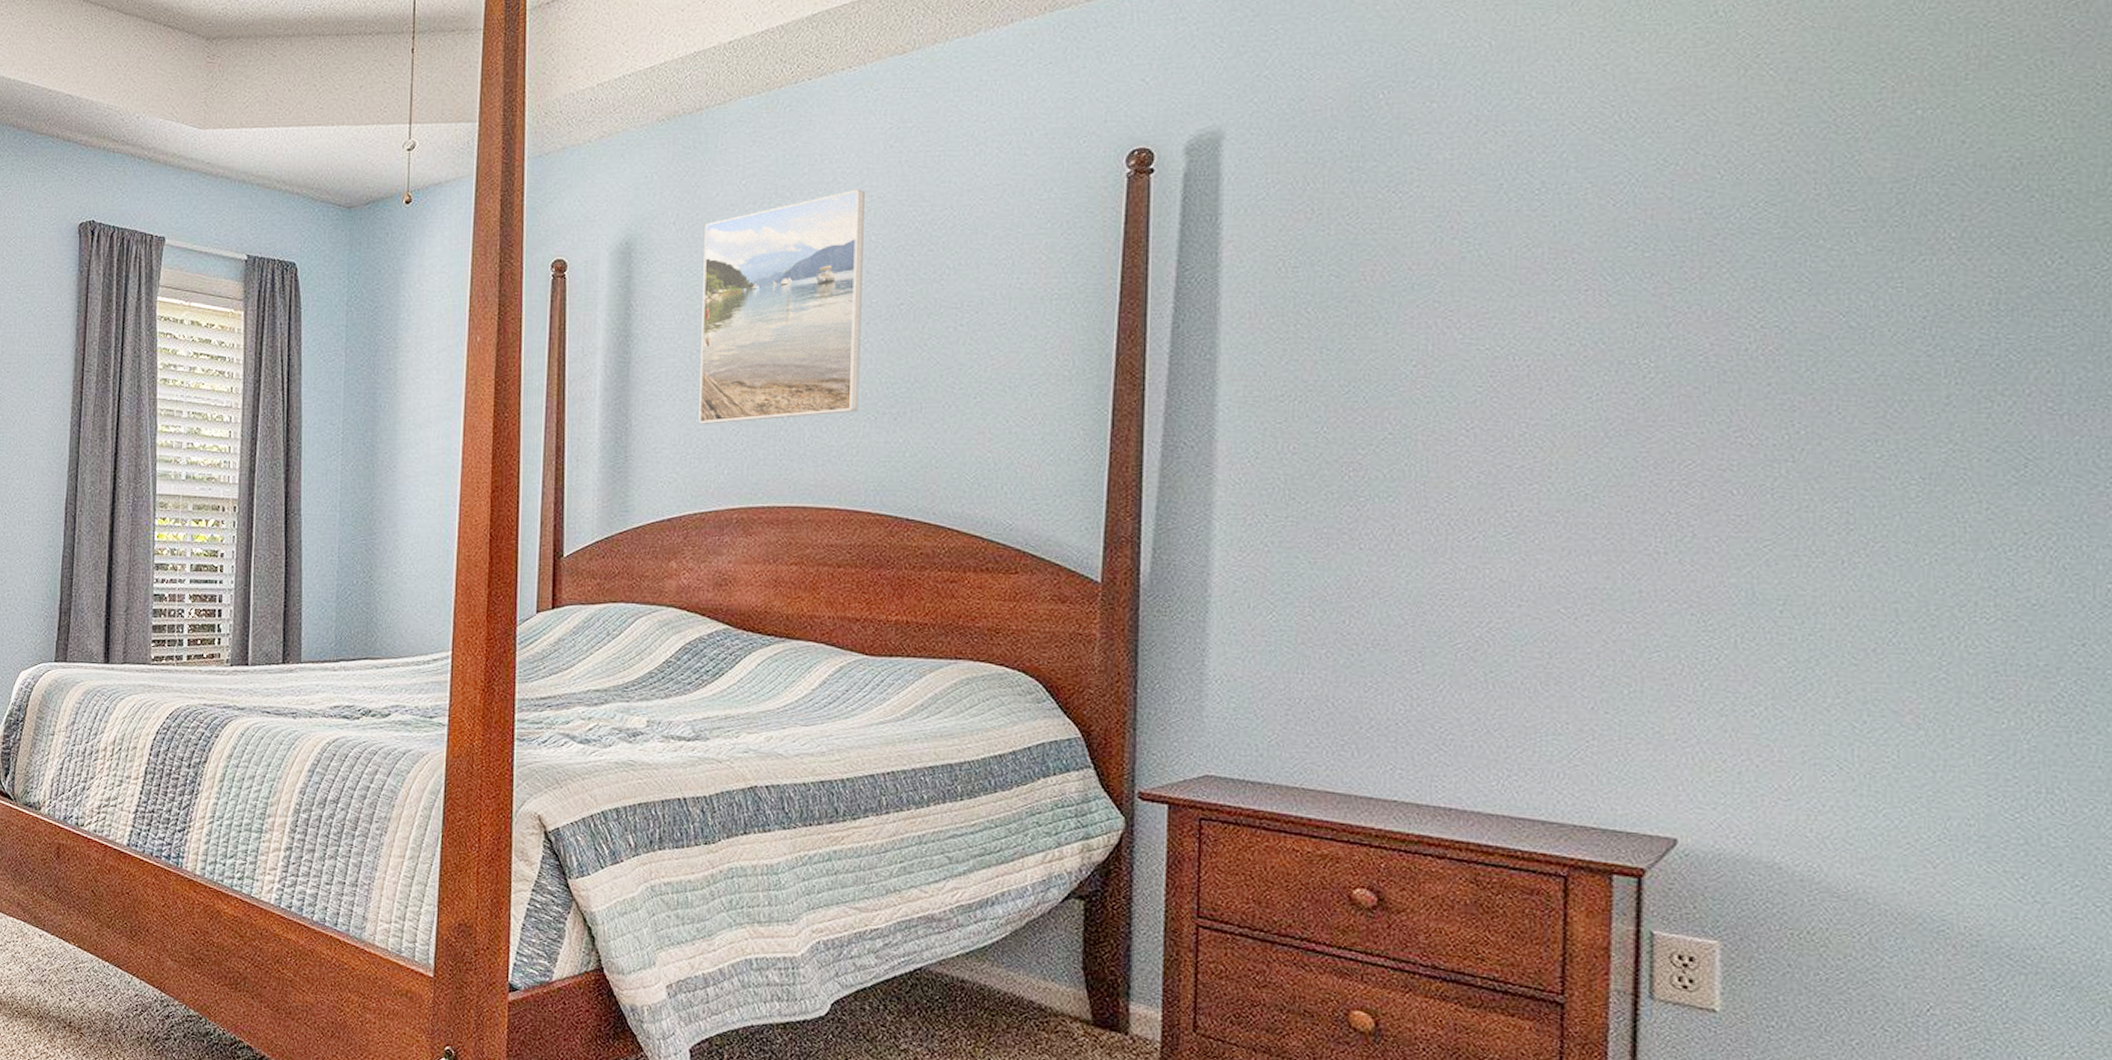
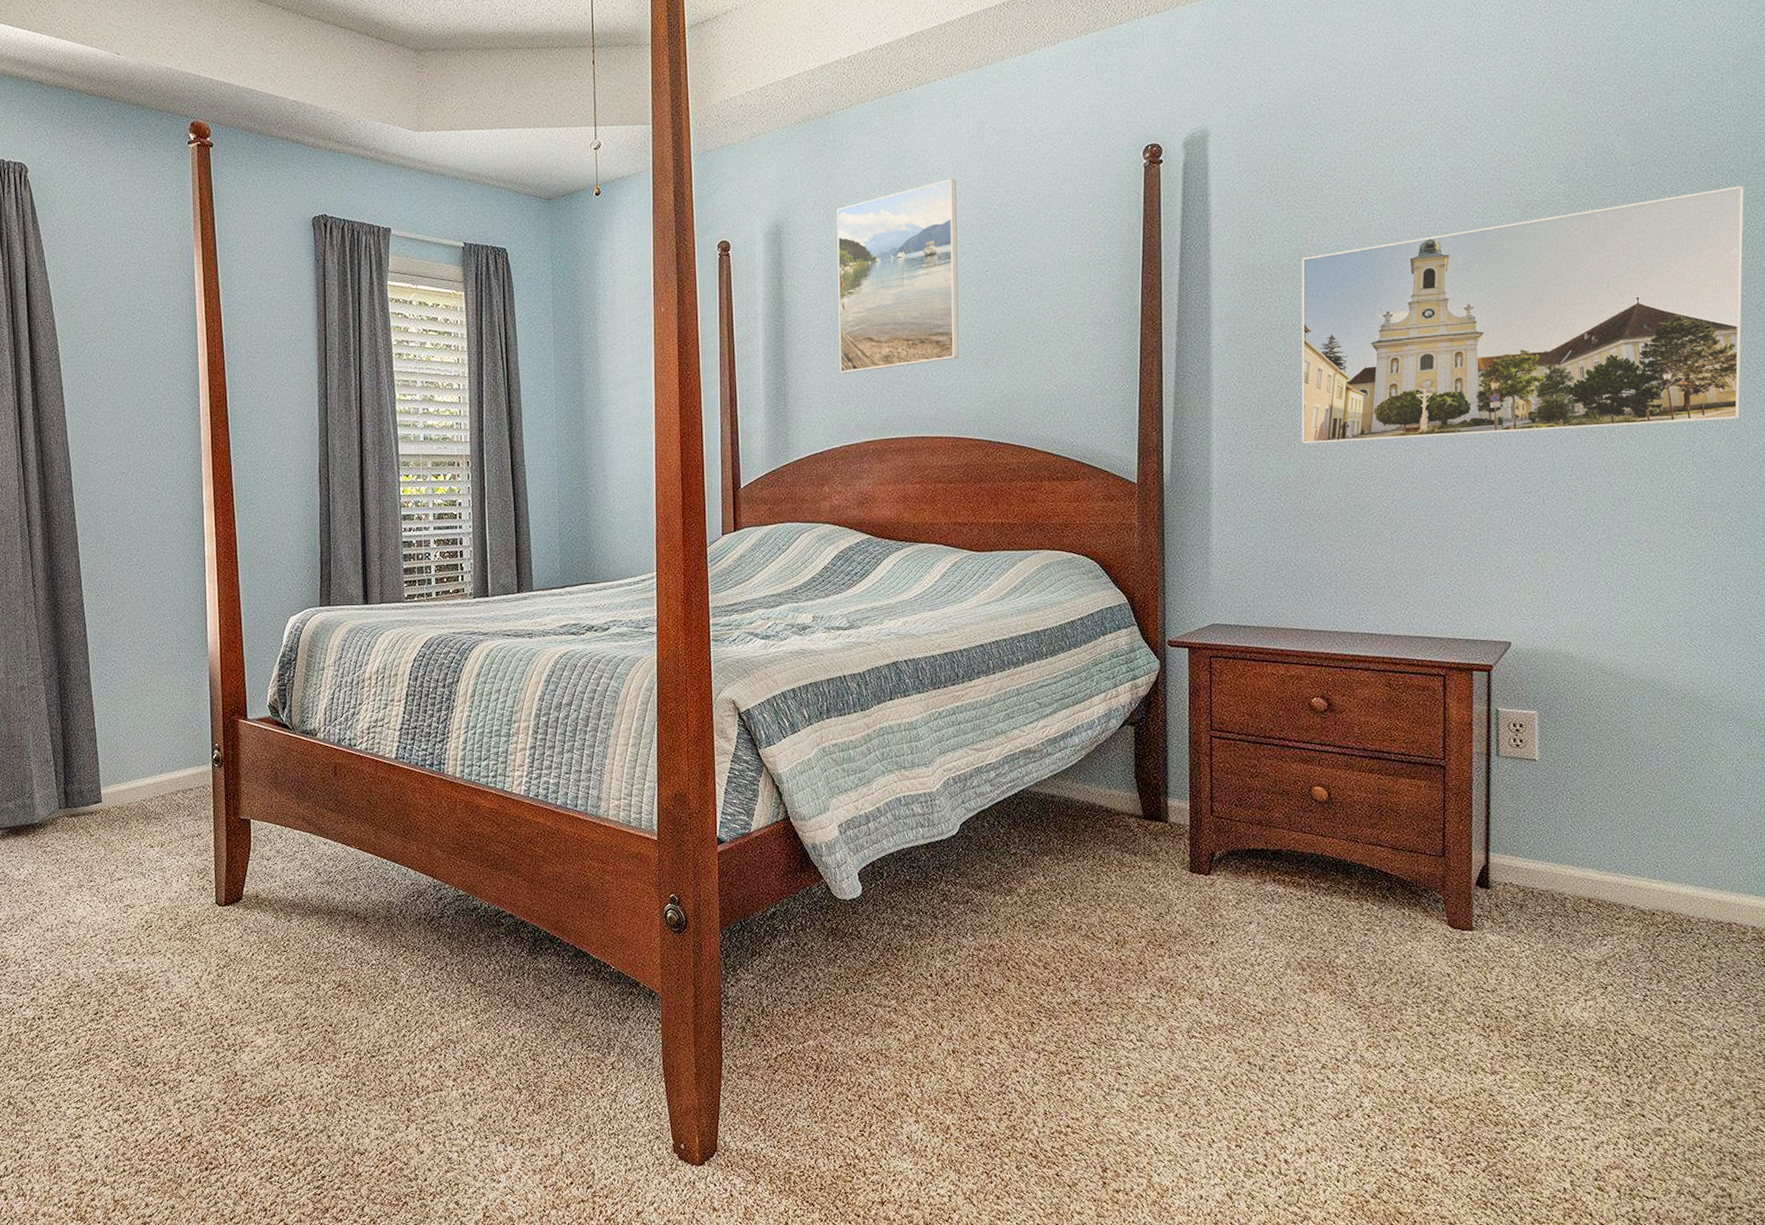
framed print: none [1349,213,2090,548] -> present [1301,186,1744,445]

